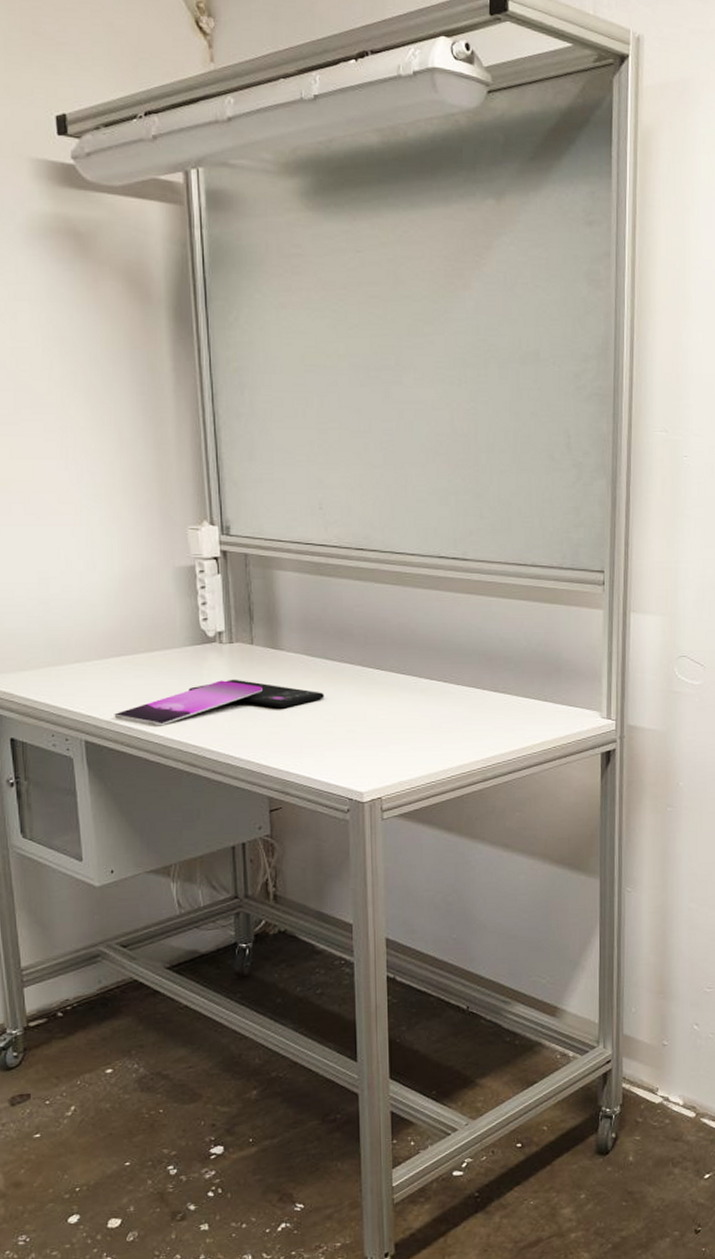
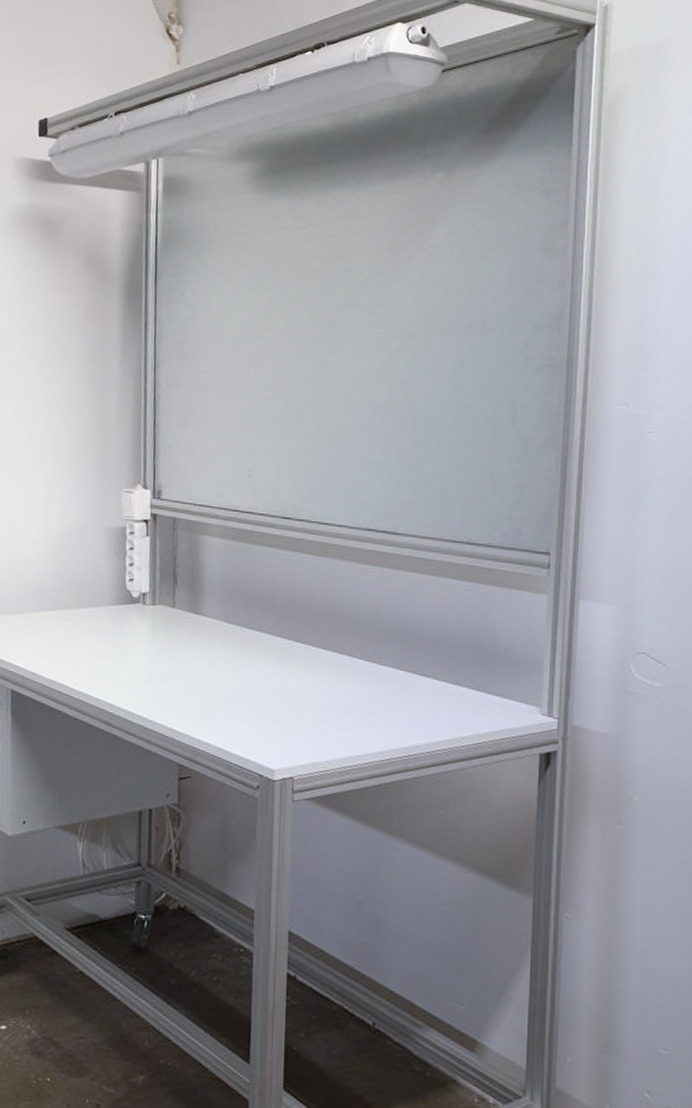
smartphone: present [114,679,324,726] -> none [39,640,241,682]

